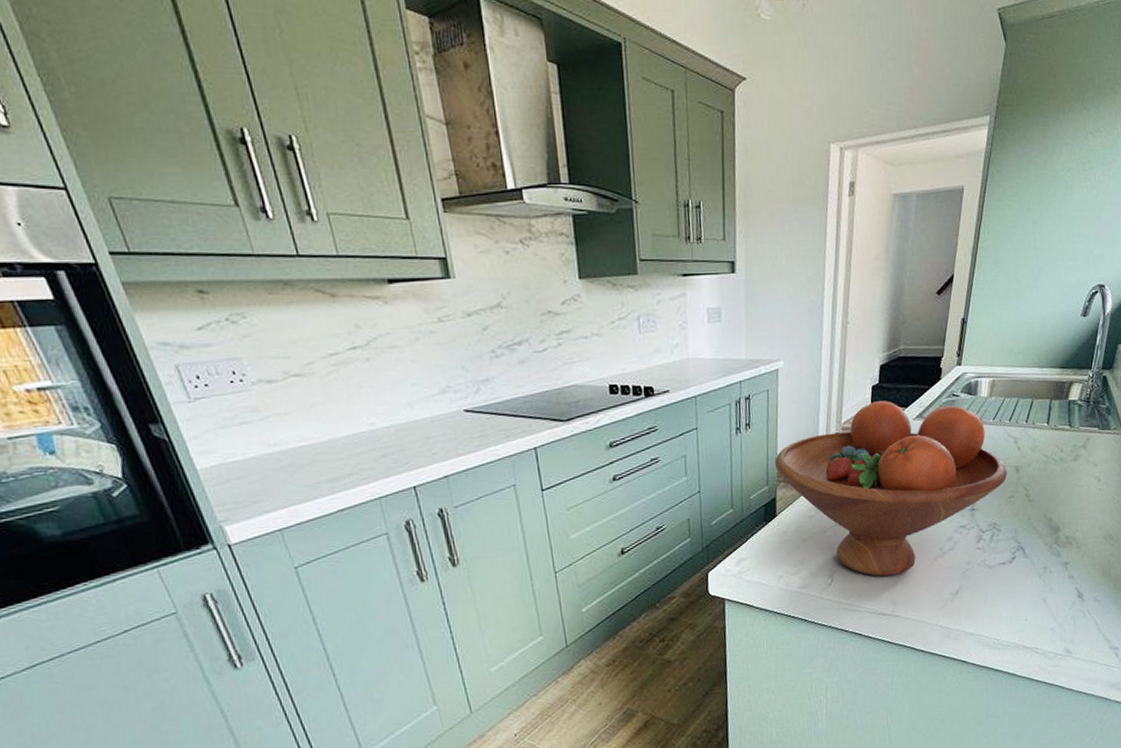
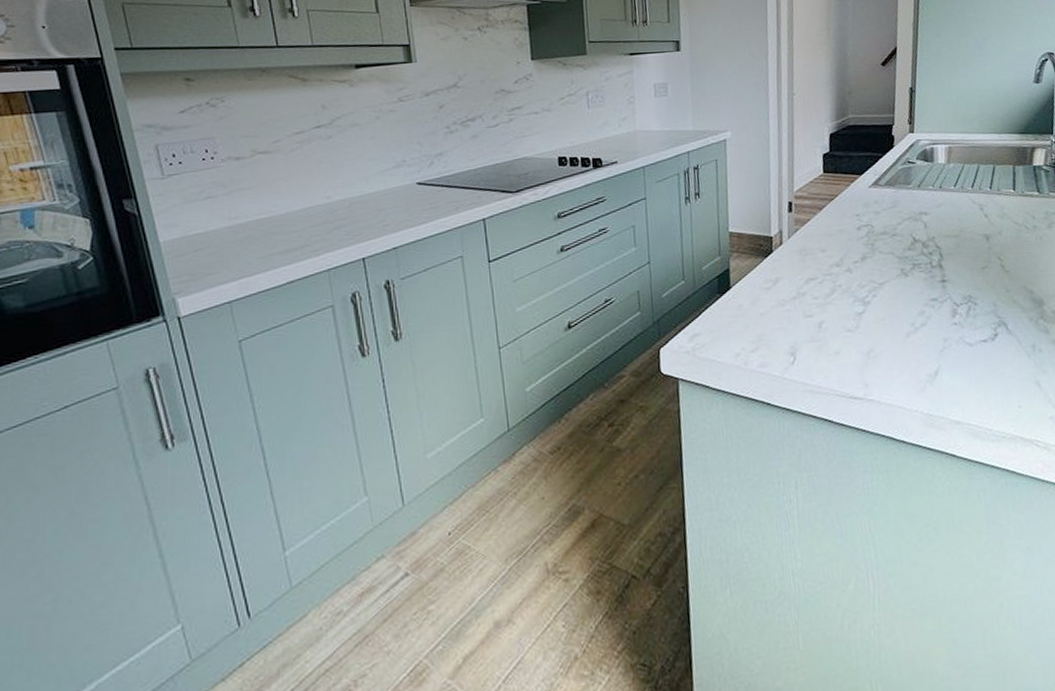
fruit bowl: present [774,400,1008,577] -> none [726,168,977,355]

